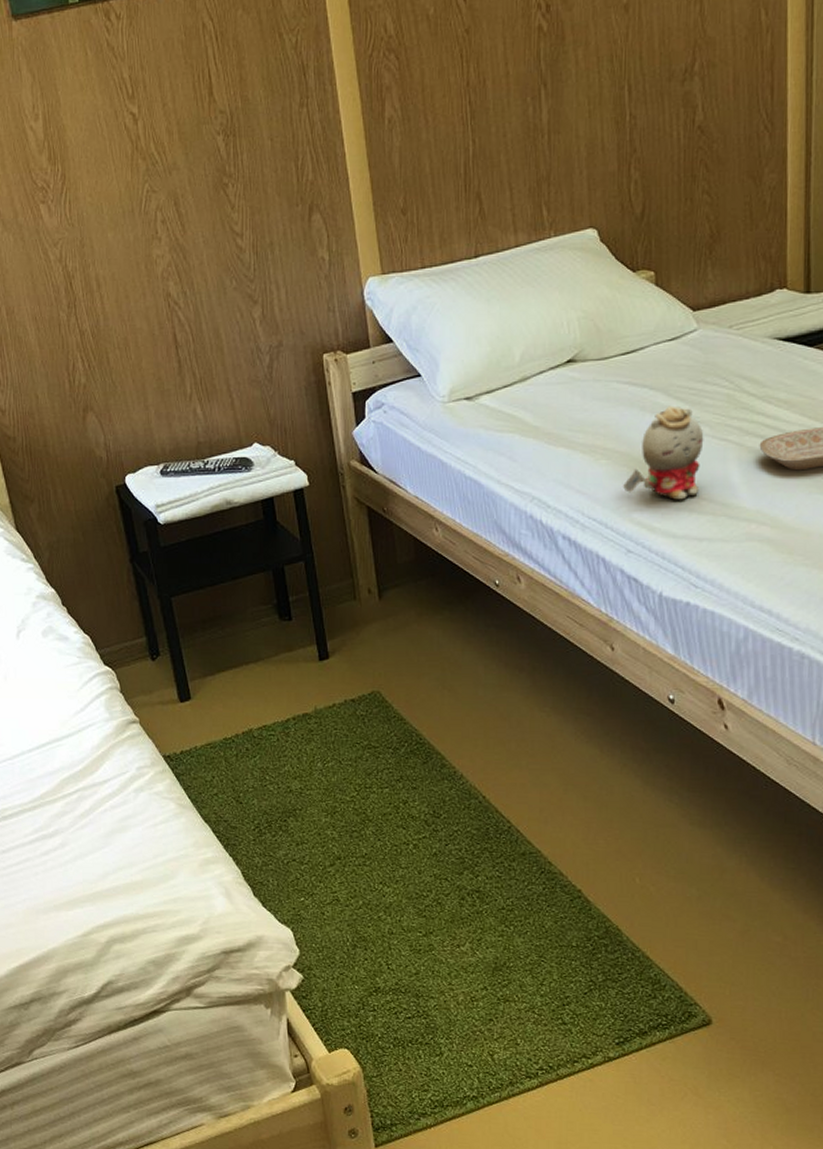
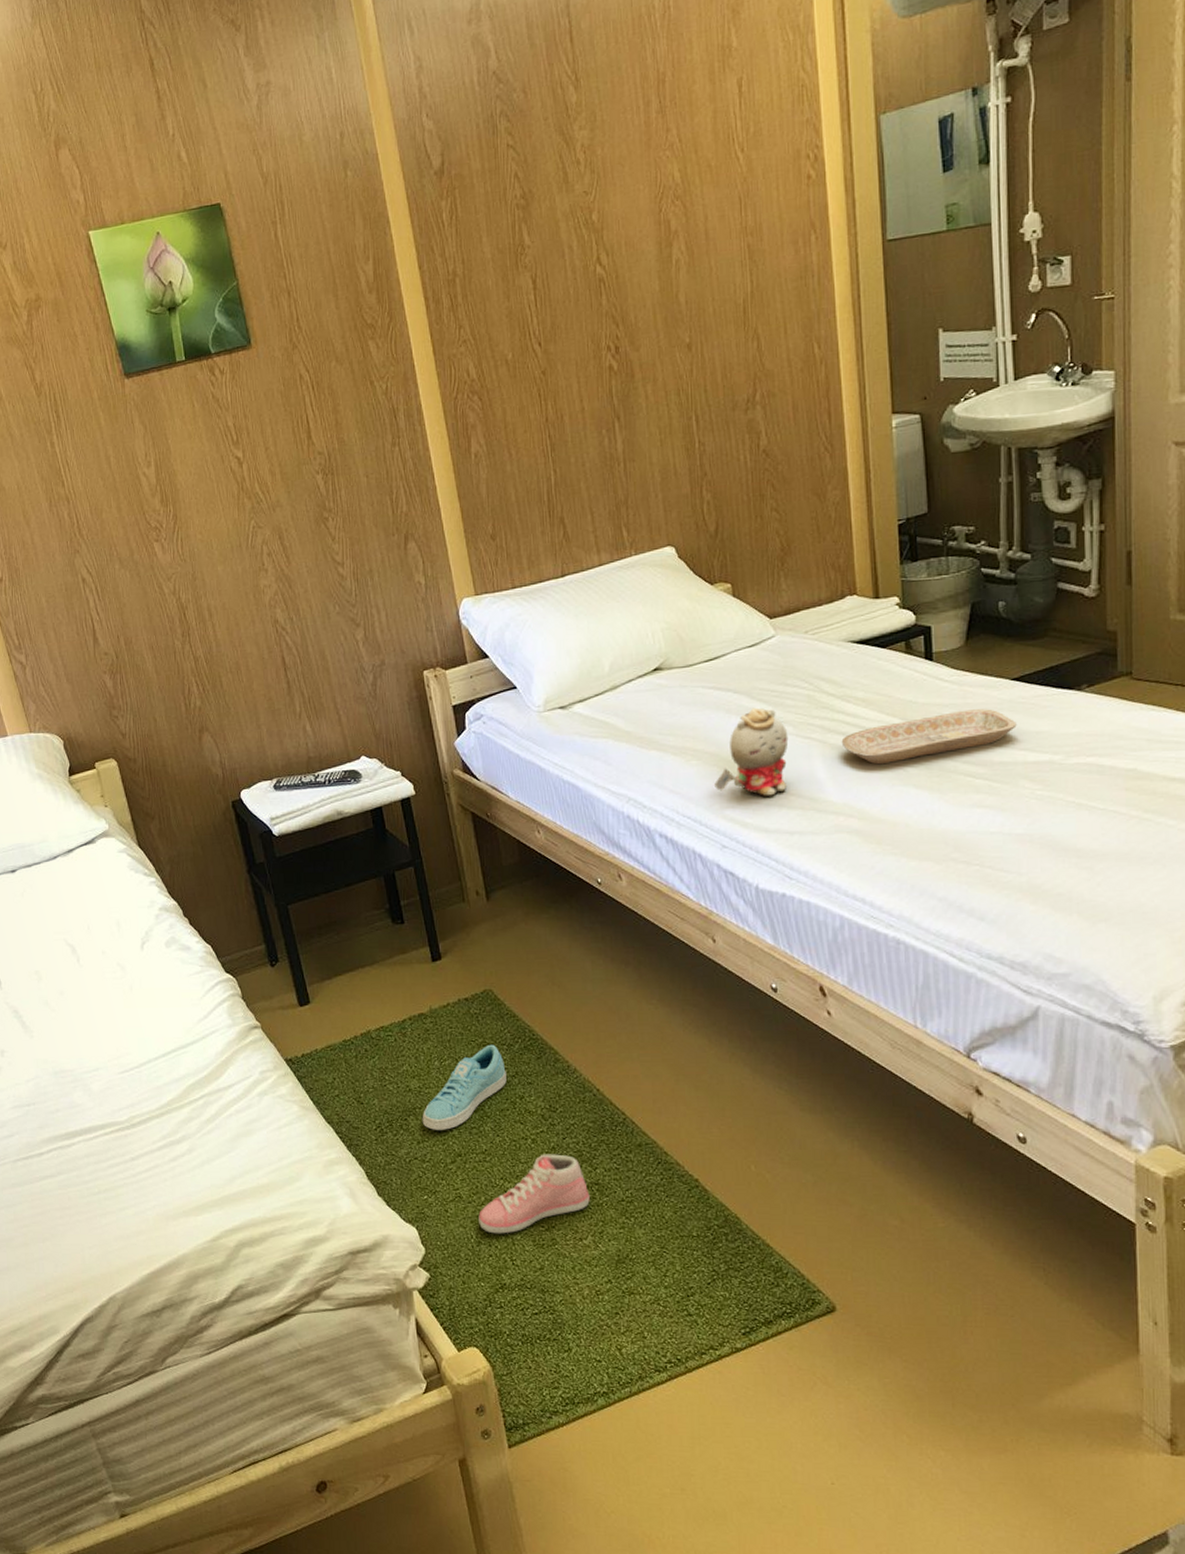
sneaker: none [302,747,391,833] -> present [422,1044,507,1130]
sneaker: none [355,859,470,938] -> present [478,1154,590,1234]

